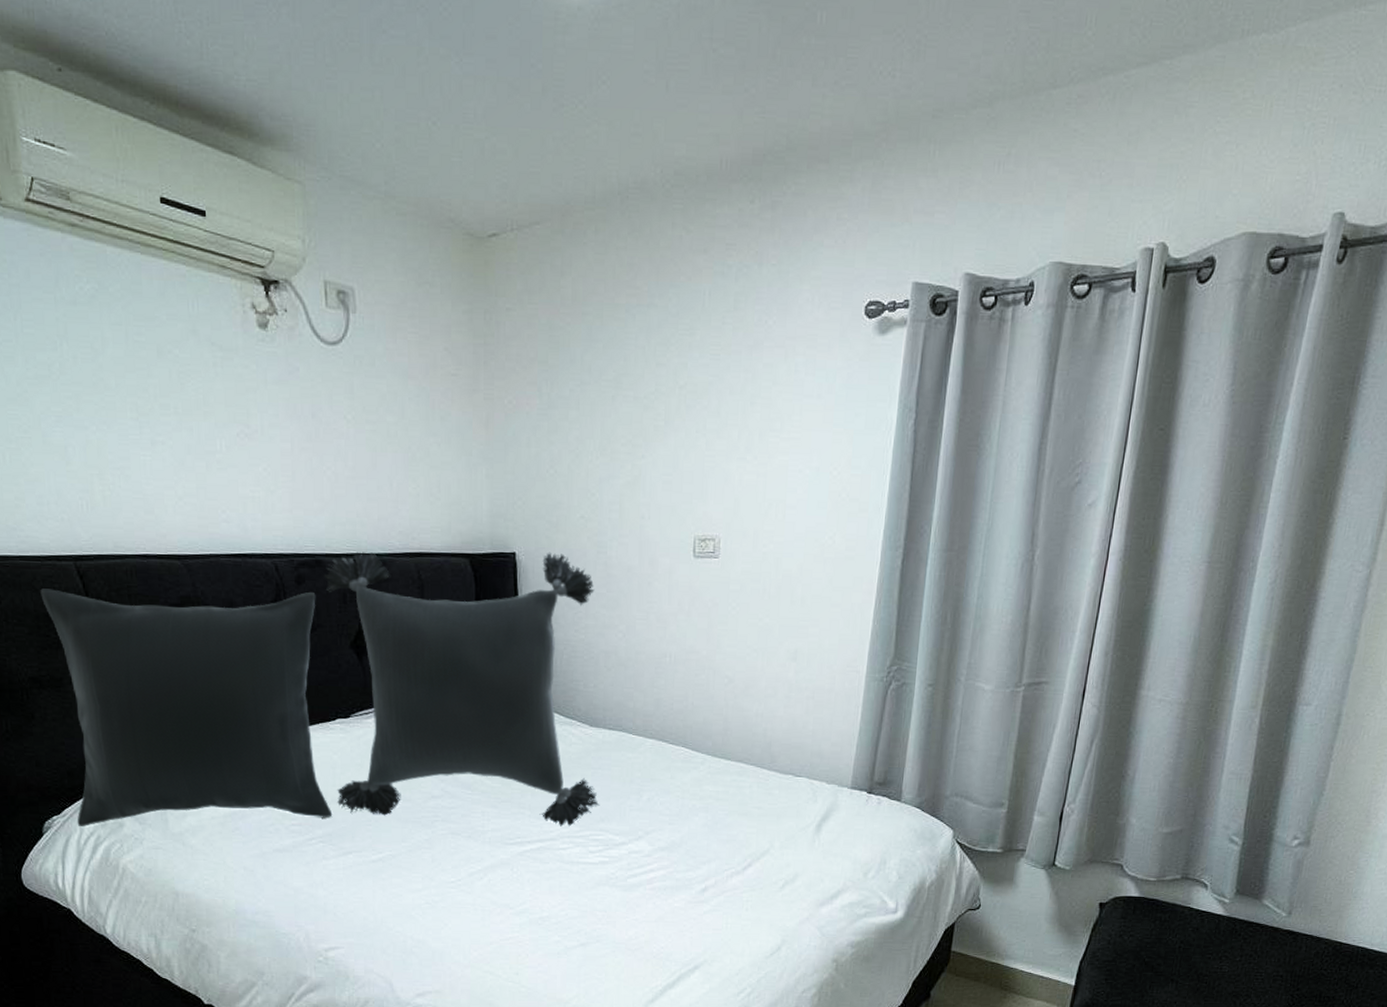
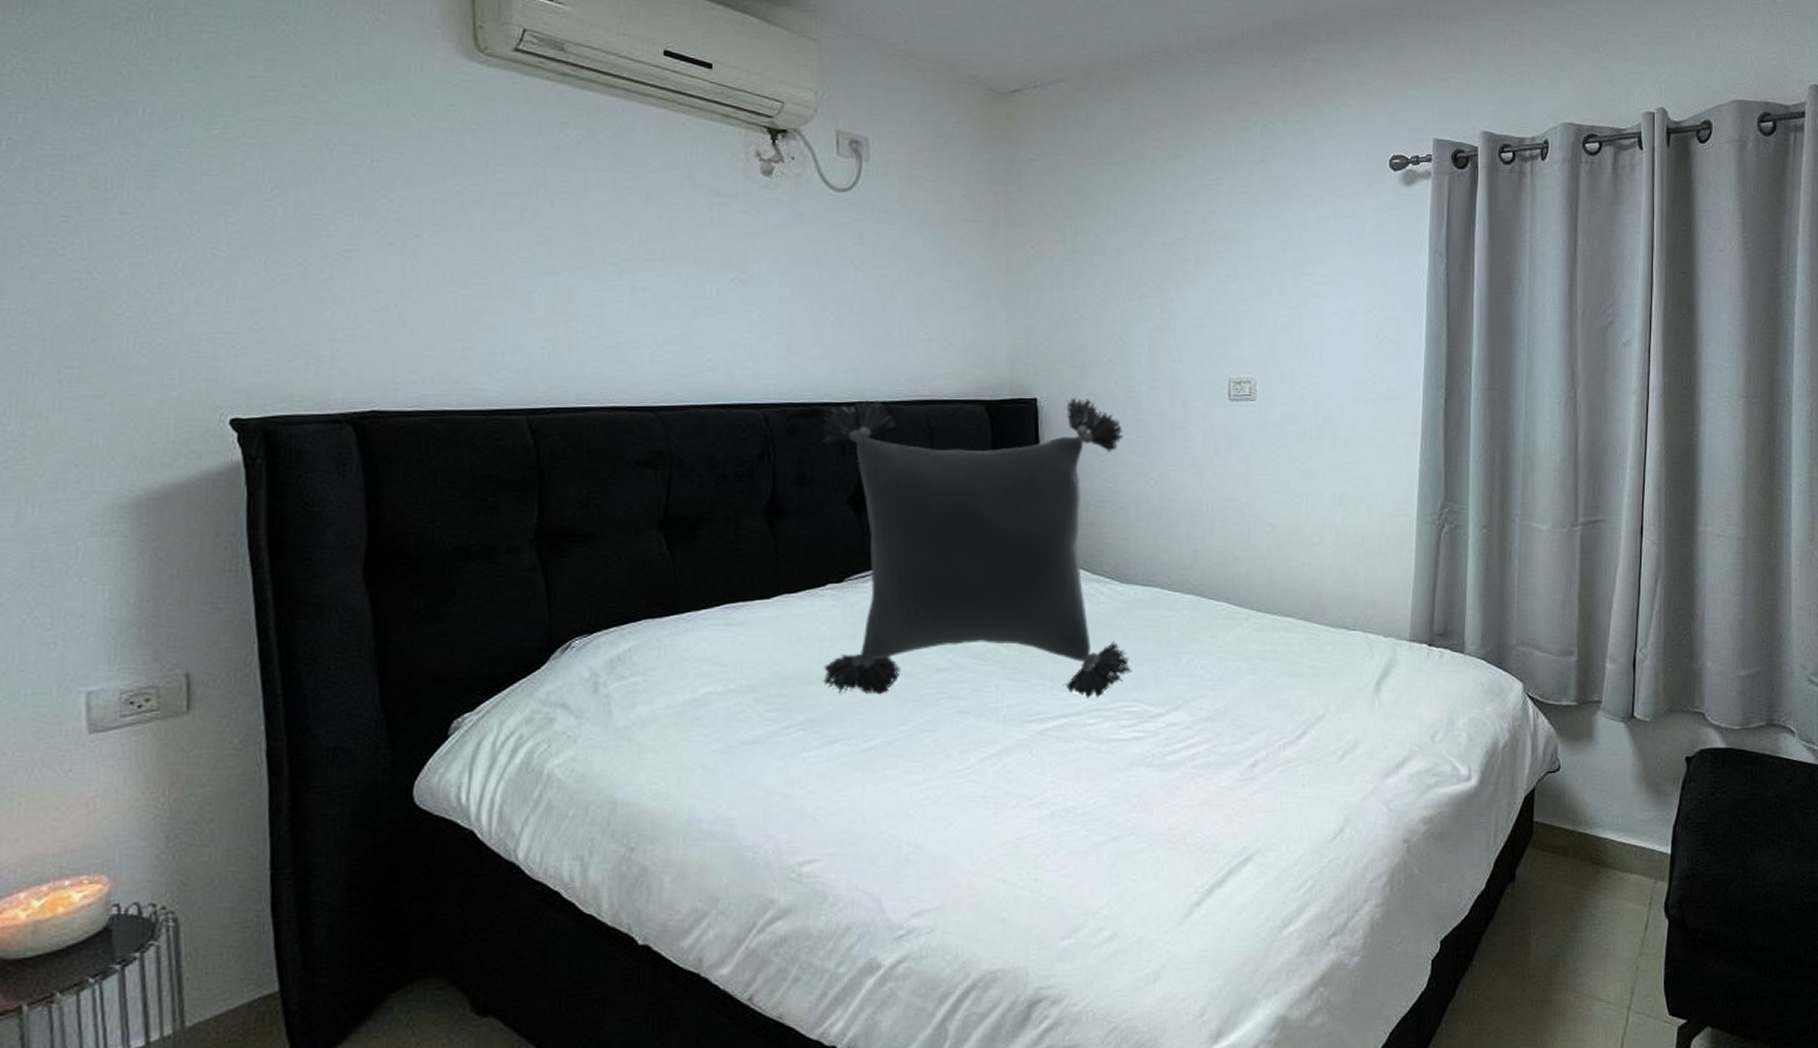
pillow: present [40,588,333,826] -> none [481,444,817,724]

